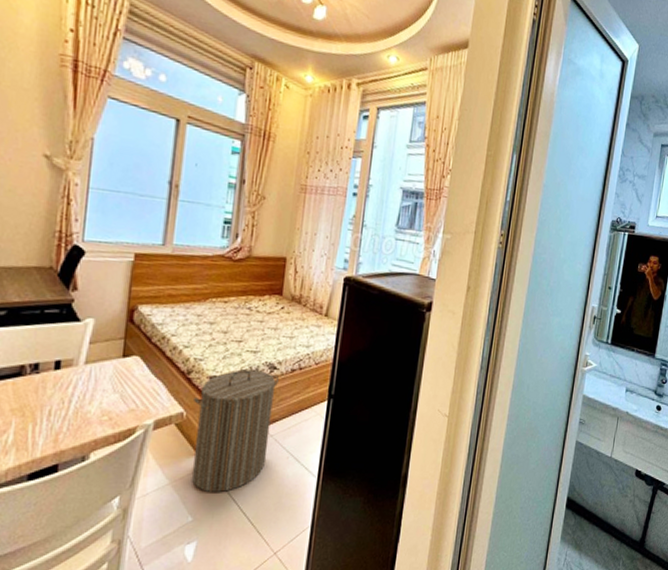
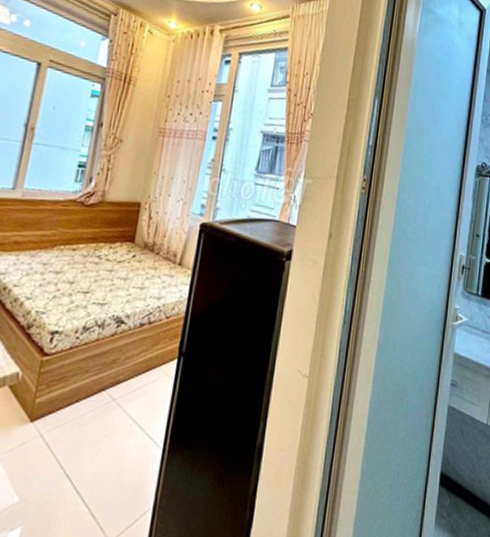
laundry hamper: present [191,369,279,492] -> none [22,324,126,466]

